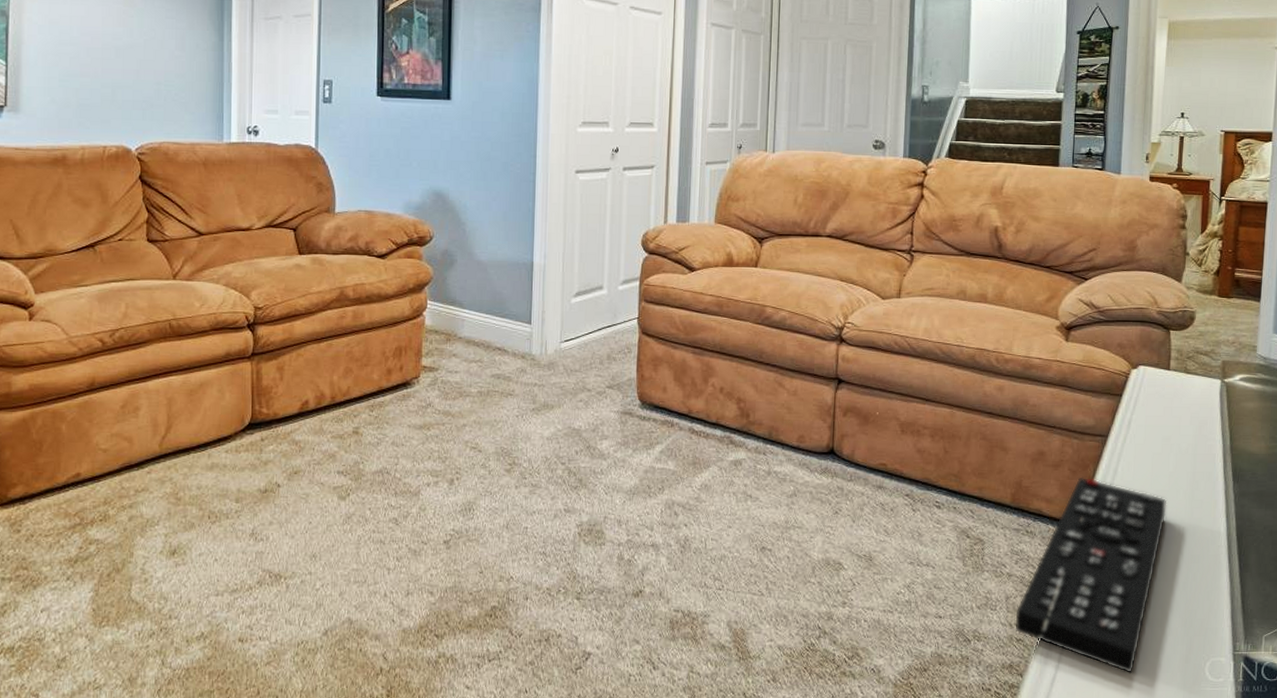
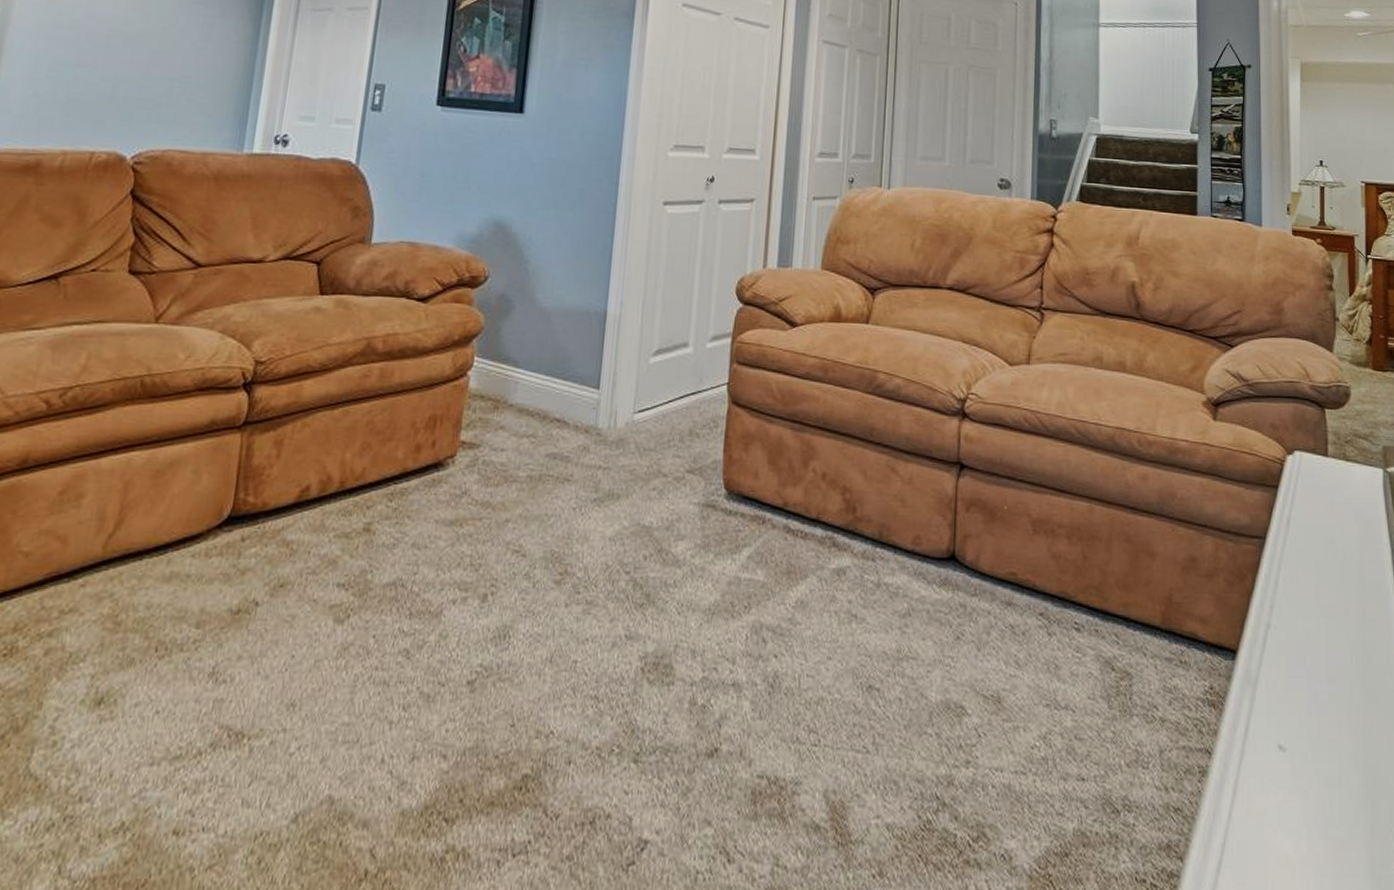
remote control: present [1014,477,1167,673] -> none [1170,589,1336,853]

